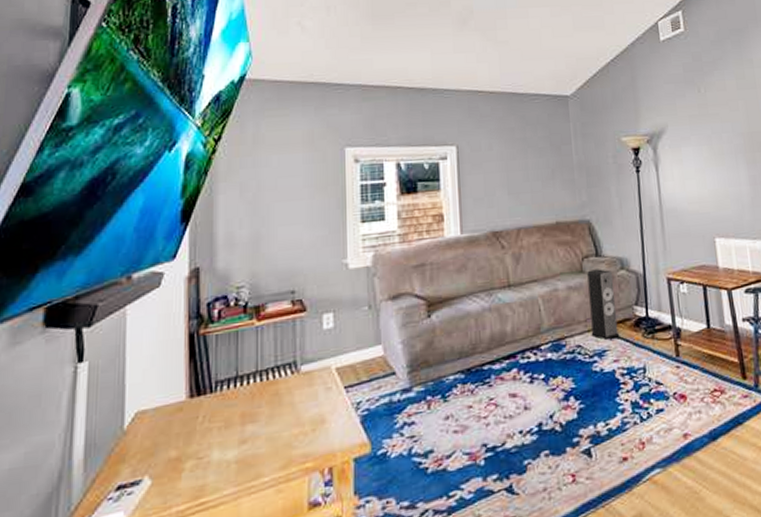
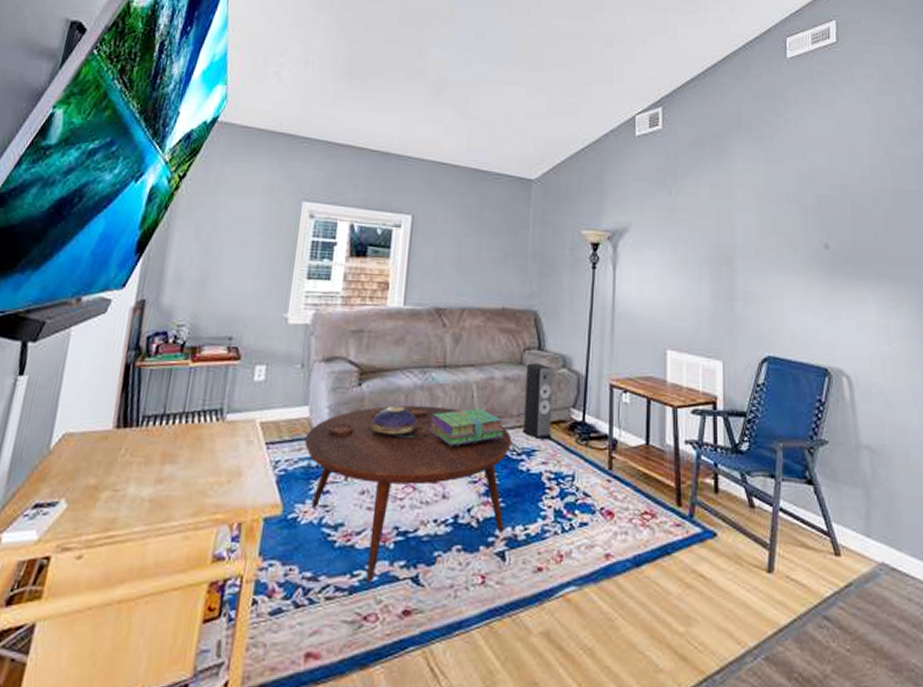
coffee table: none [382,324,587,500] -> present [304,405,512,582]
decorative bowl: none [446,330,491,360] -> present [371,405,417,435]
stack of books: none [502,319,574,360] -> present [429,408,504,446]

